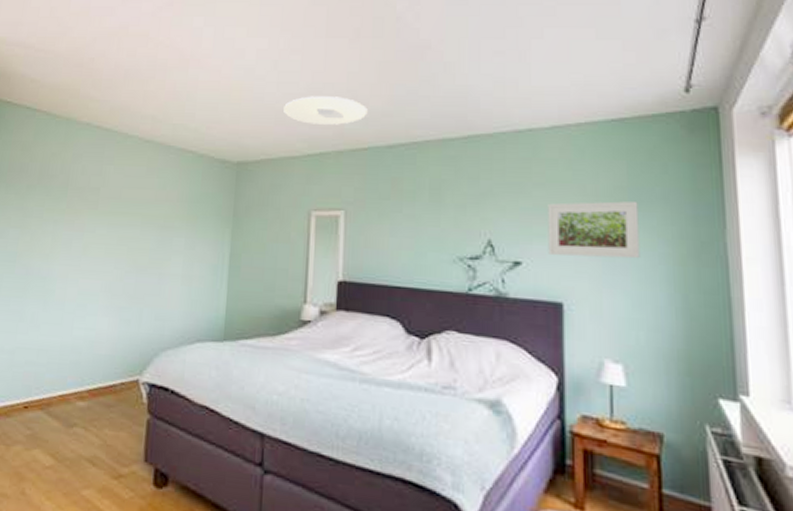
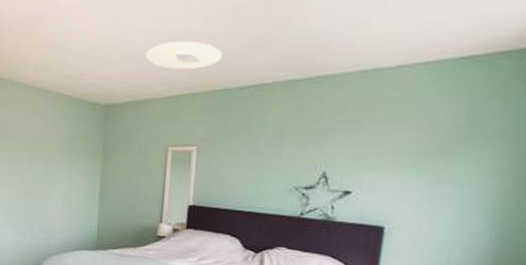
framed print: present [548,200,640,259] -> none [377,136,473,190]

